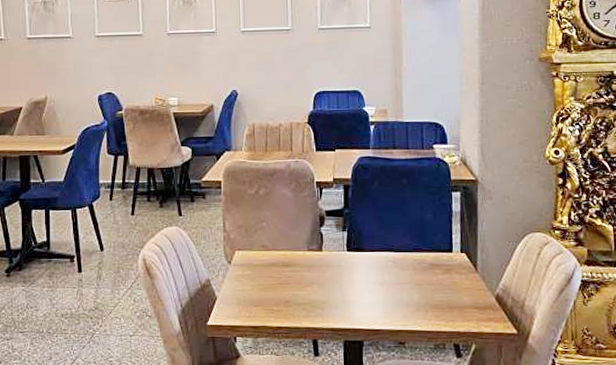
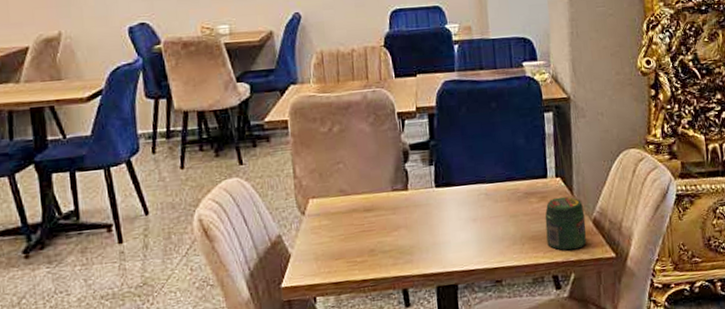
jar: none [448,271,489,322] -> present [545,196,587,251]

